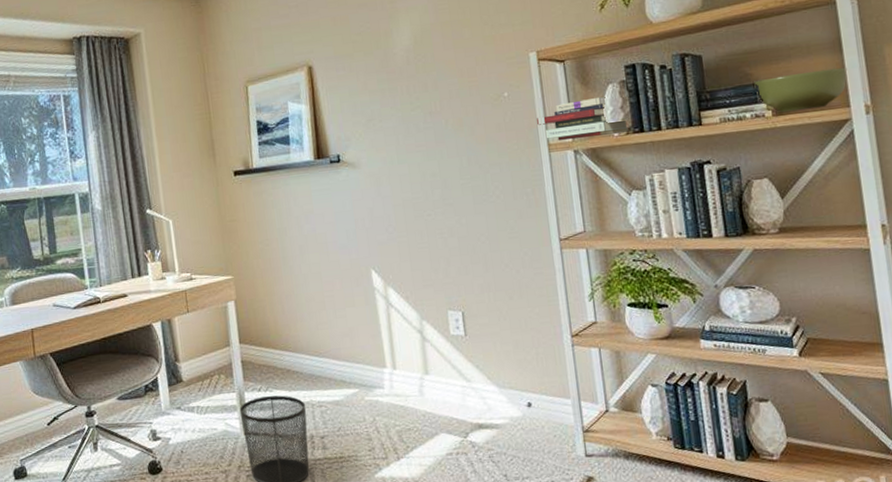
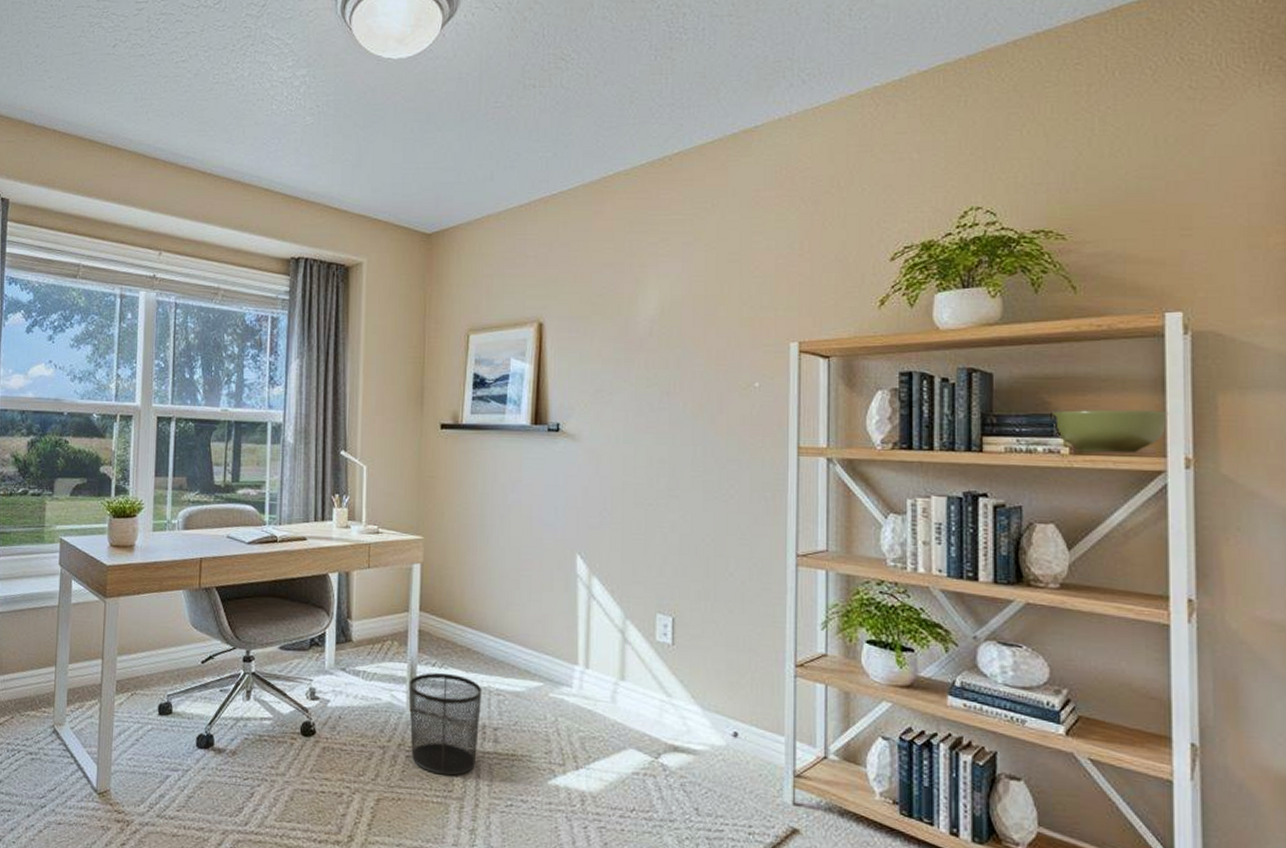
books: present [537,96,628,140] -> none [789,402,894,447]

